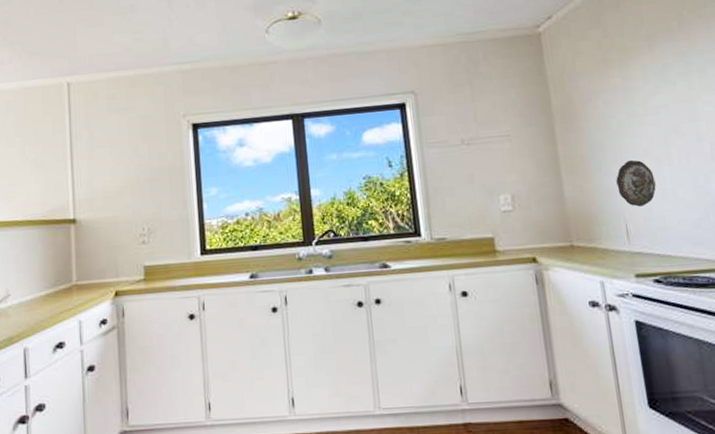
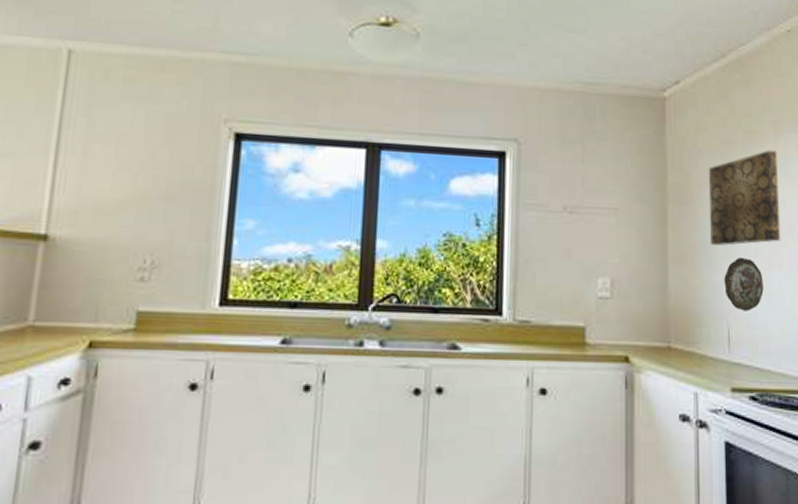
wall art: none [588,60,668,153] -> present [708,150,781,246]

